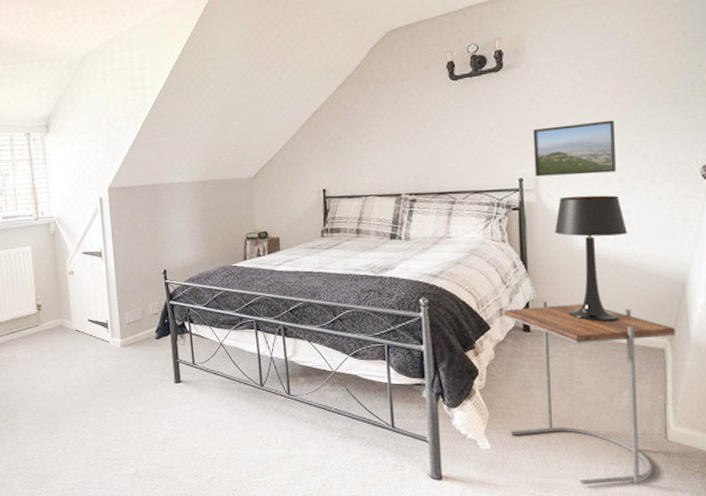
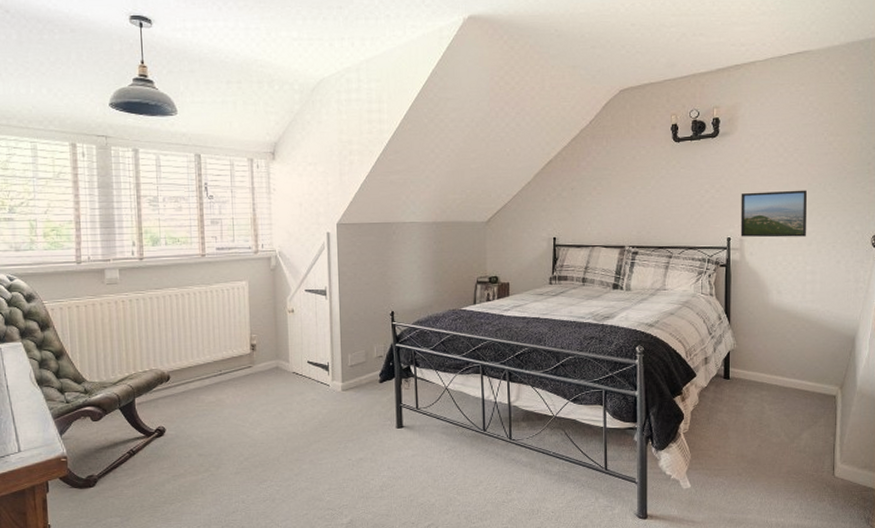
side table: present [503,300,676,485] -> none [708,350,845,519]
table lamp: present [555,195,627,322] -> none [754,256,812,371]

